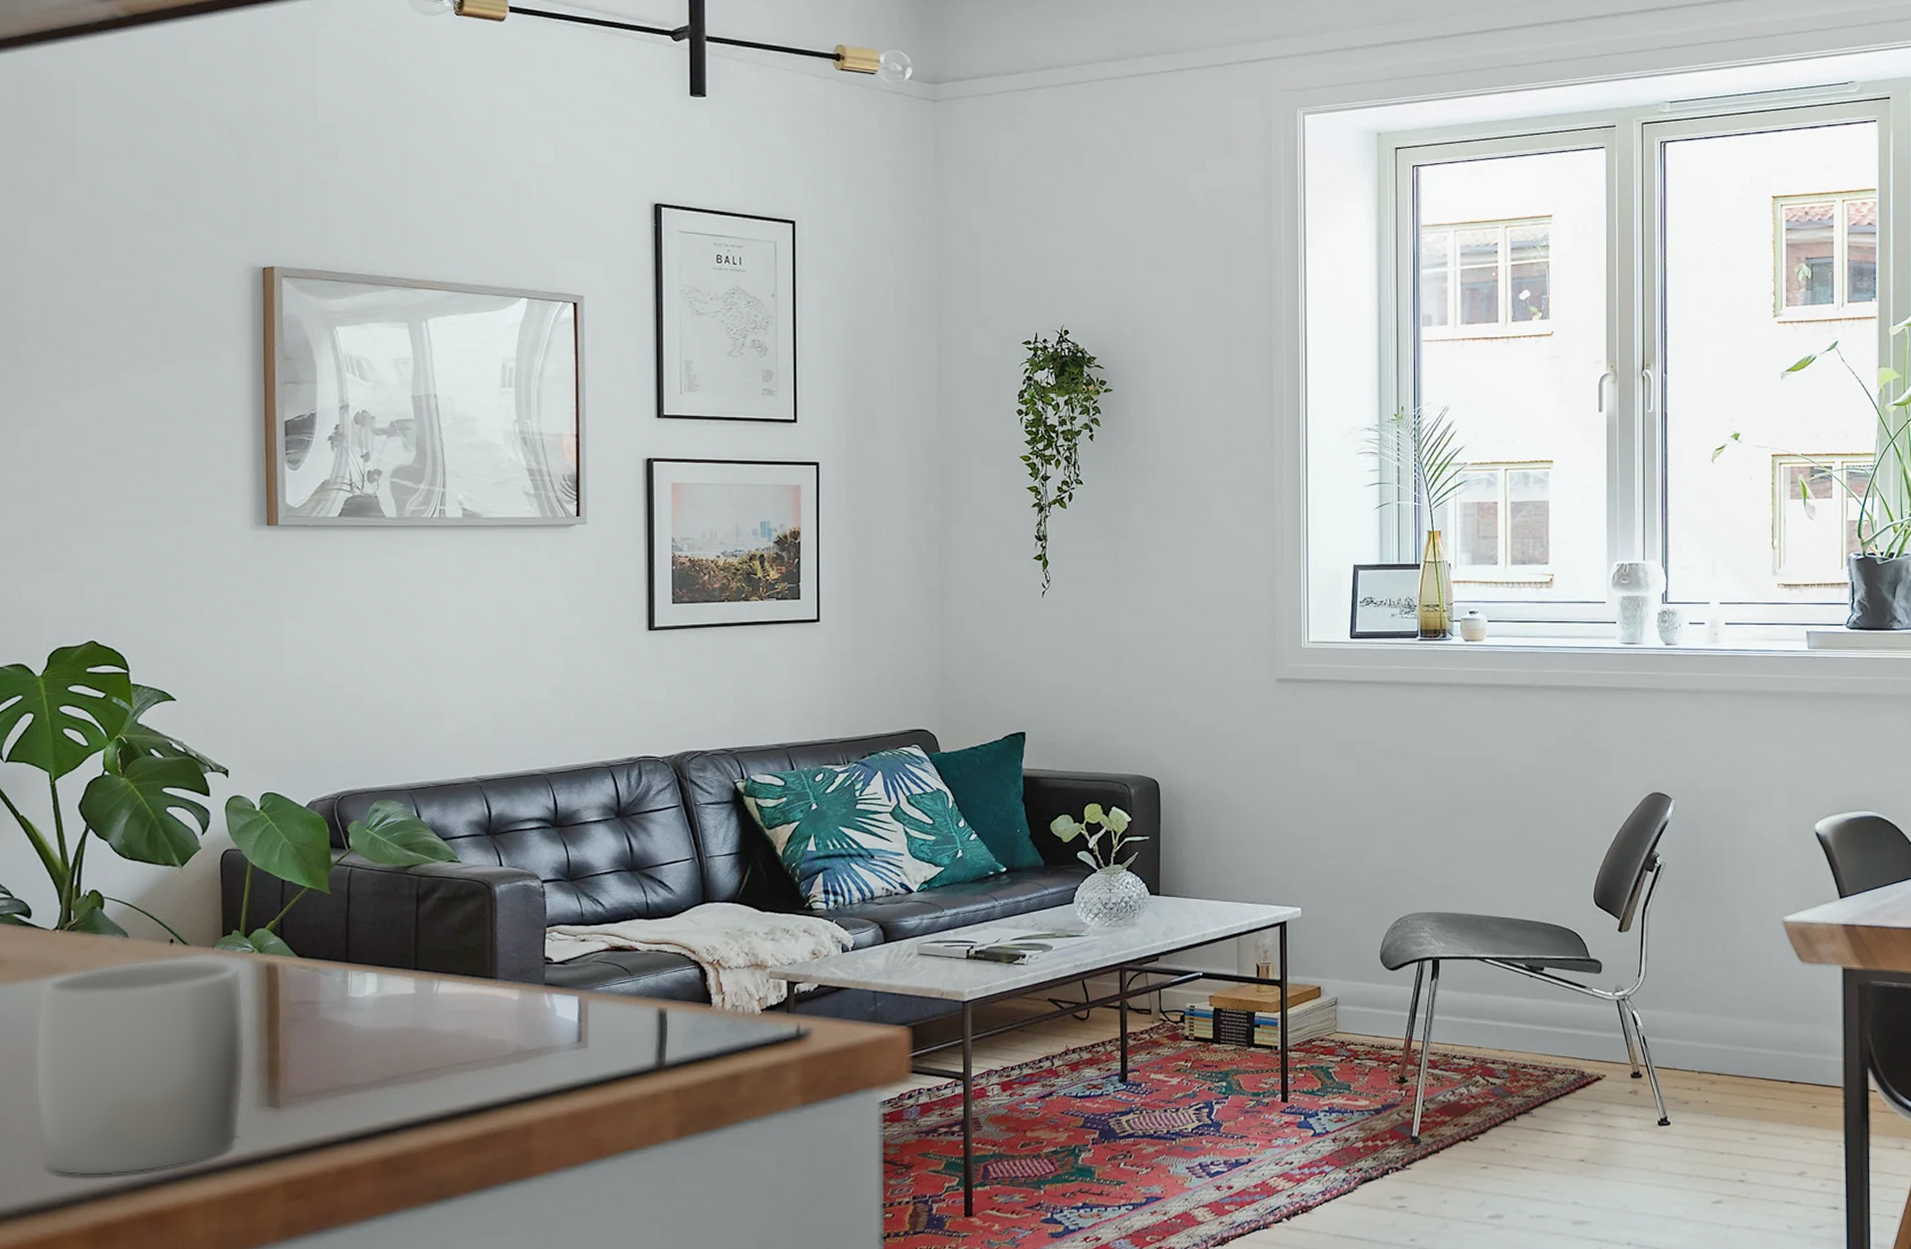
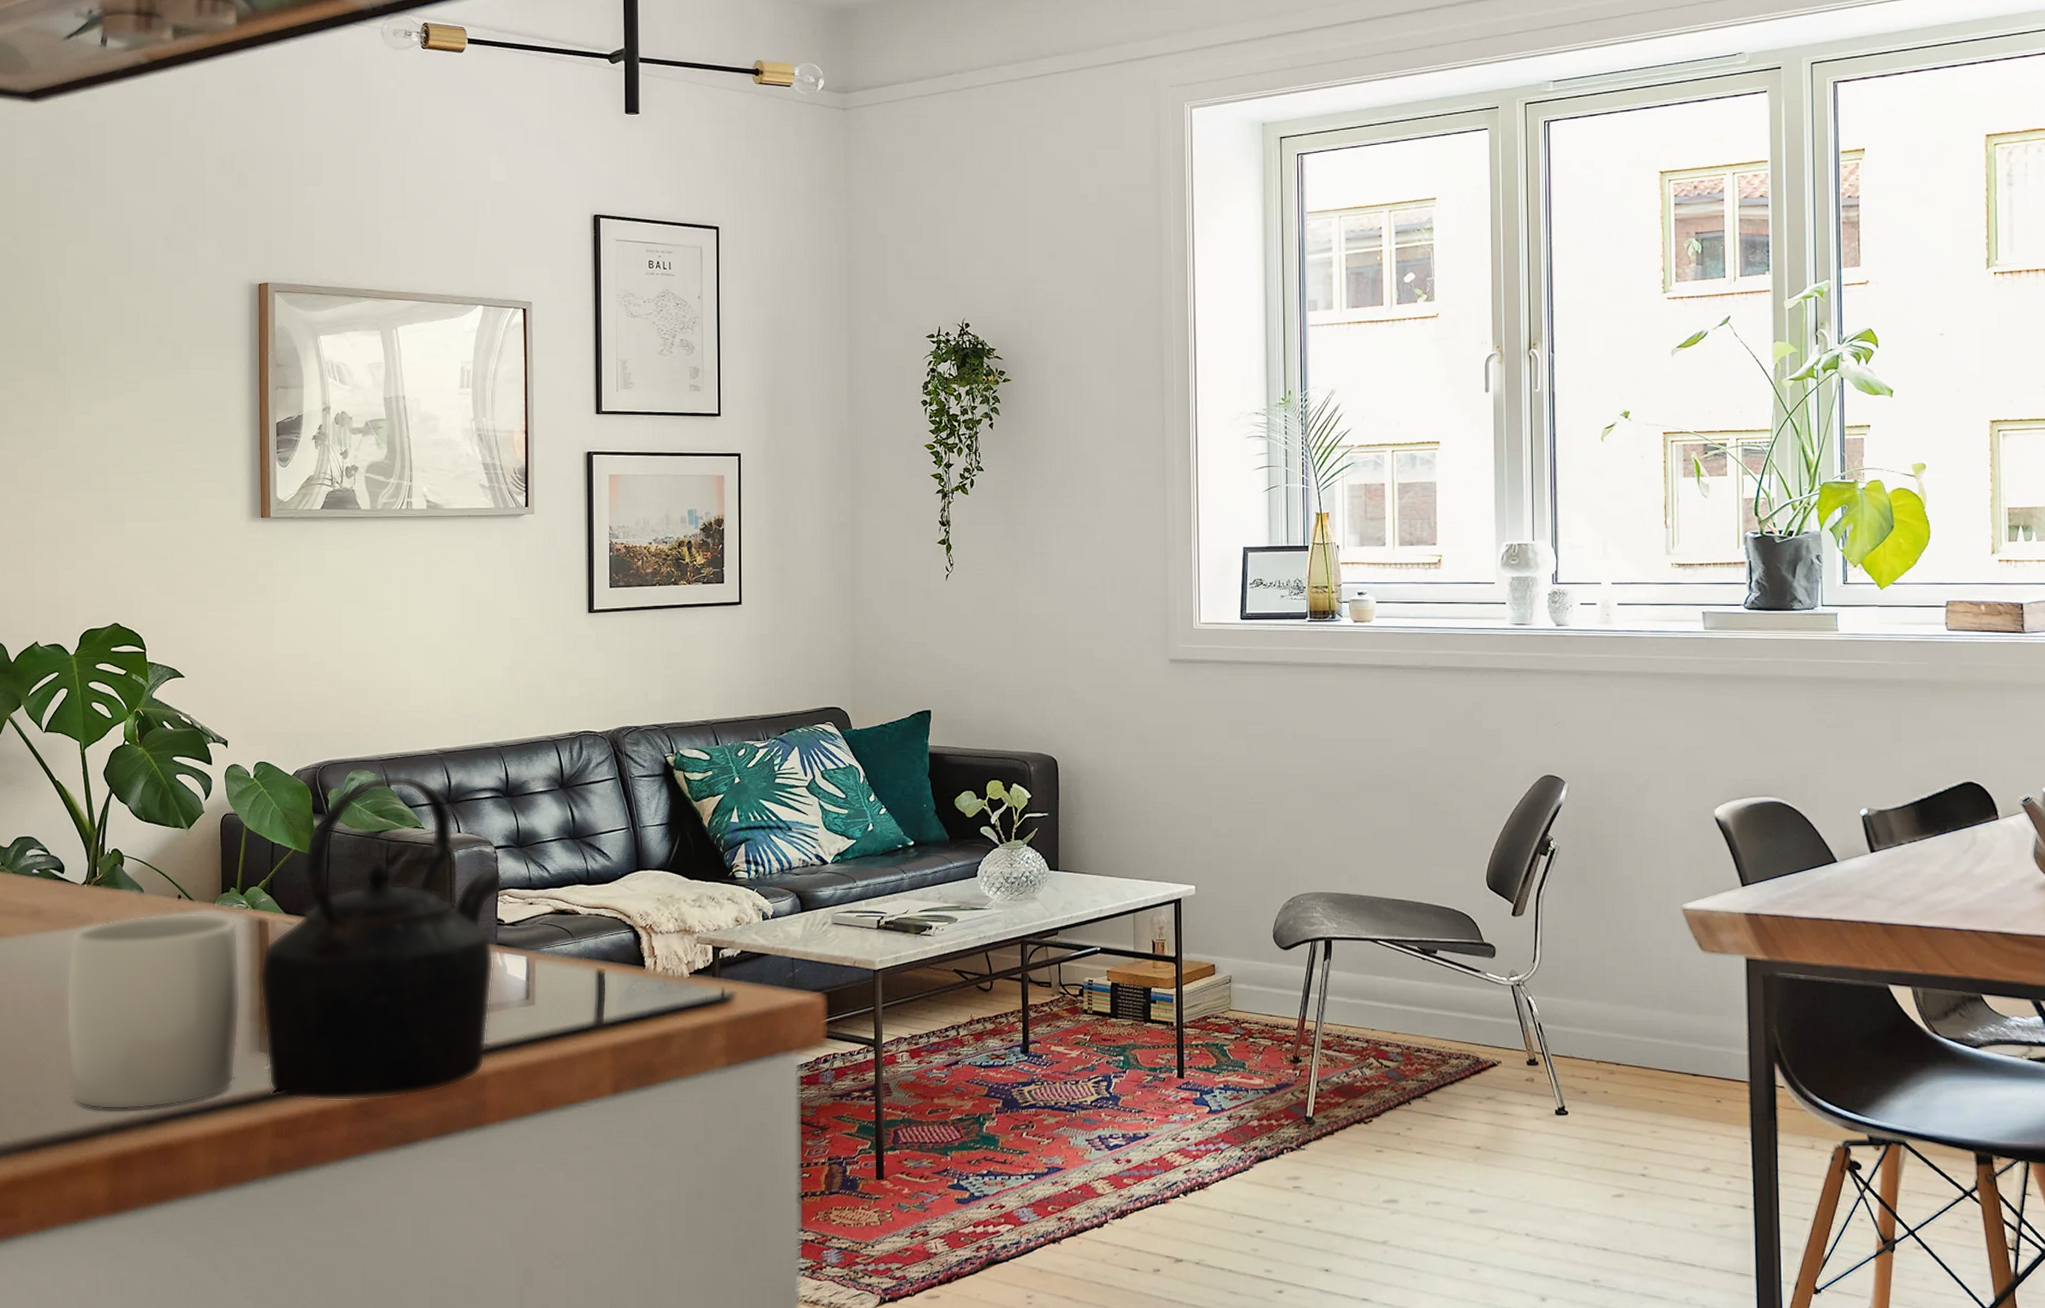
kettle: none [268,805,552,1159] -> present [260,775,504,1102]

